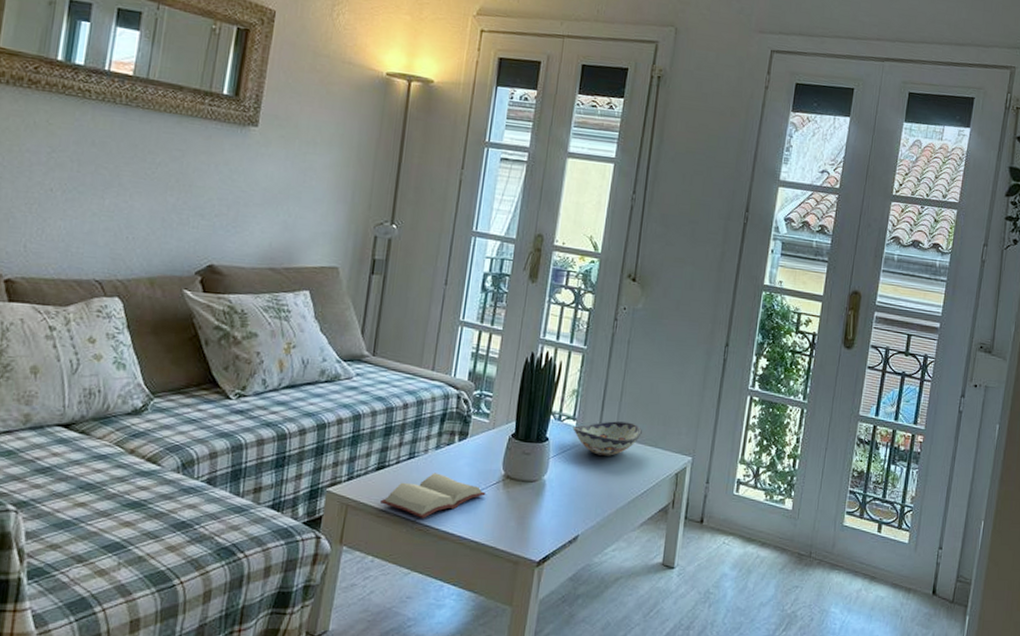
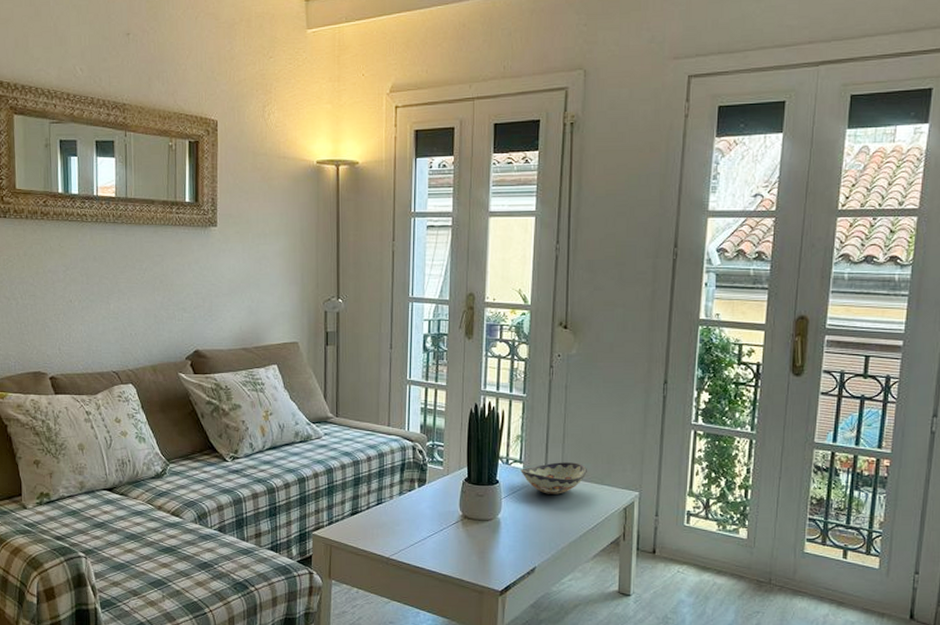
hardback book: present [379,473,486,518] -> none [357,516,447,555]

